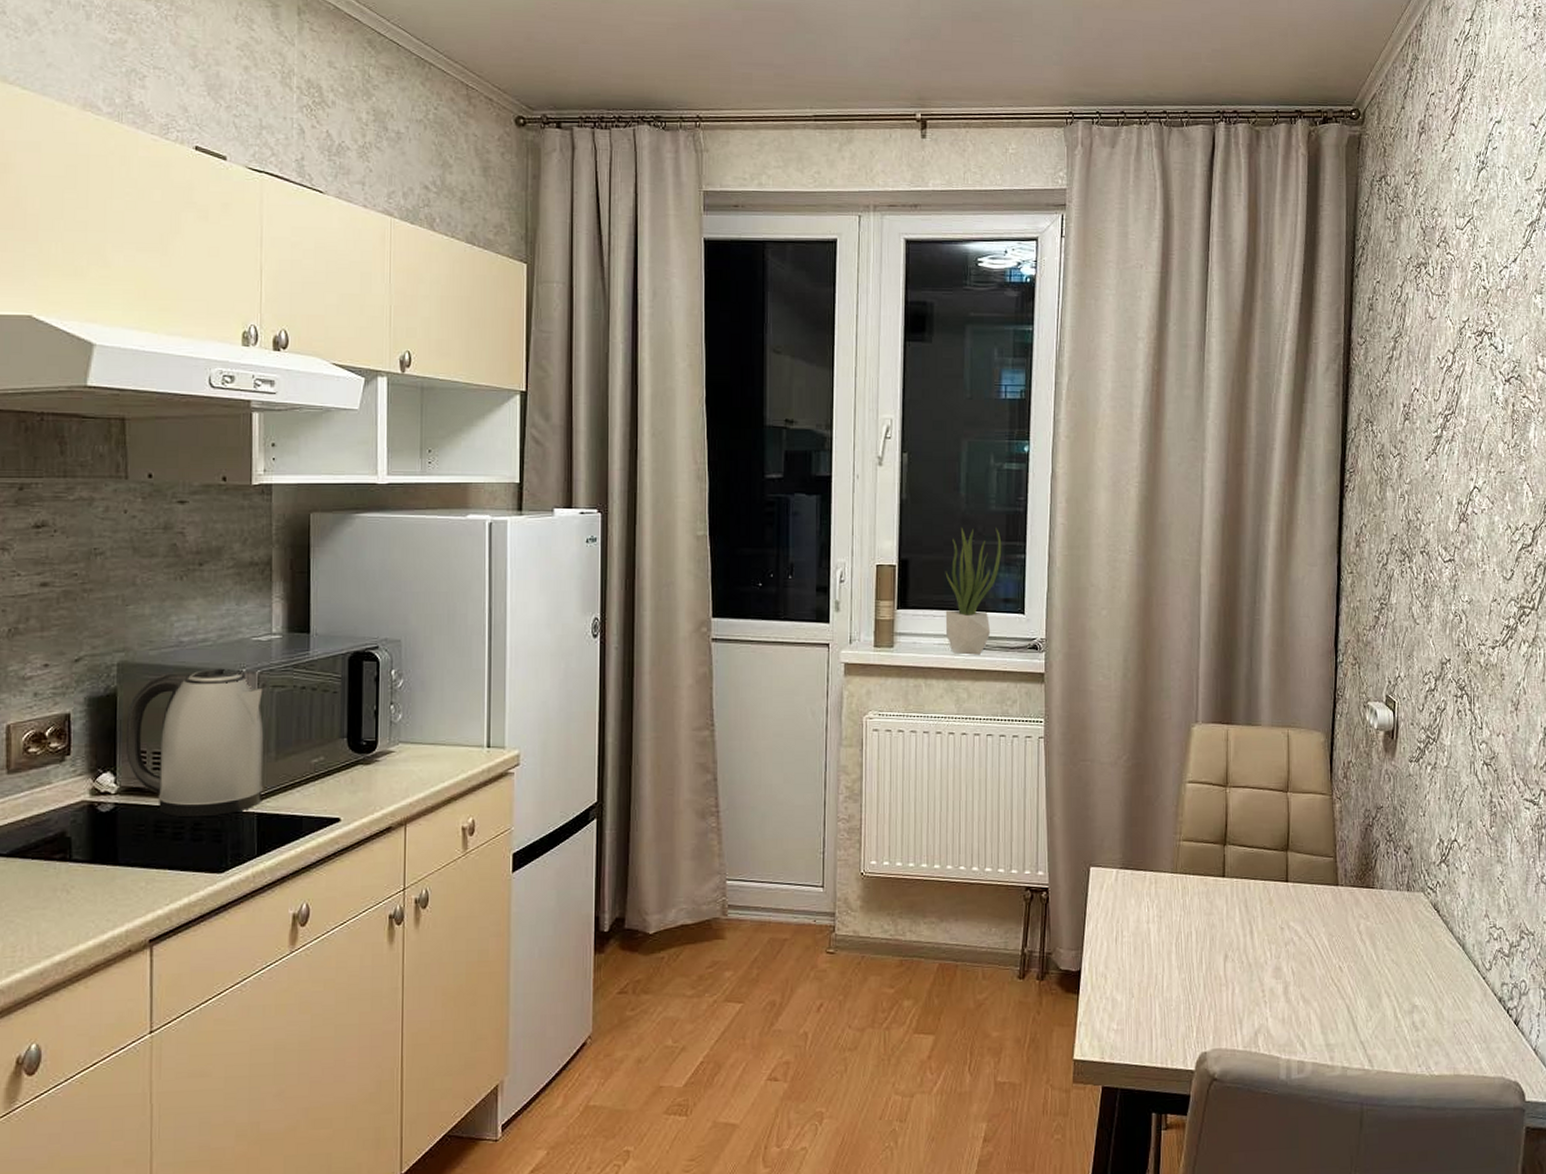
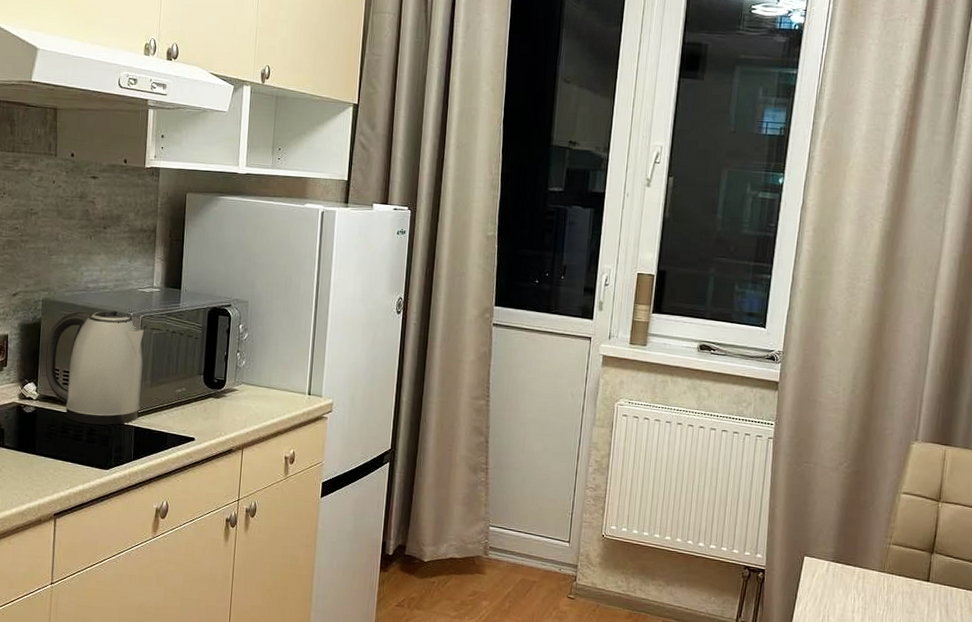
potted plant: present [945,527,1002,655] -> none [693,246,751,360]

